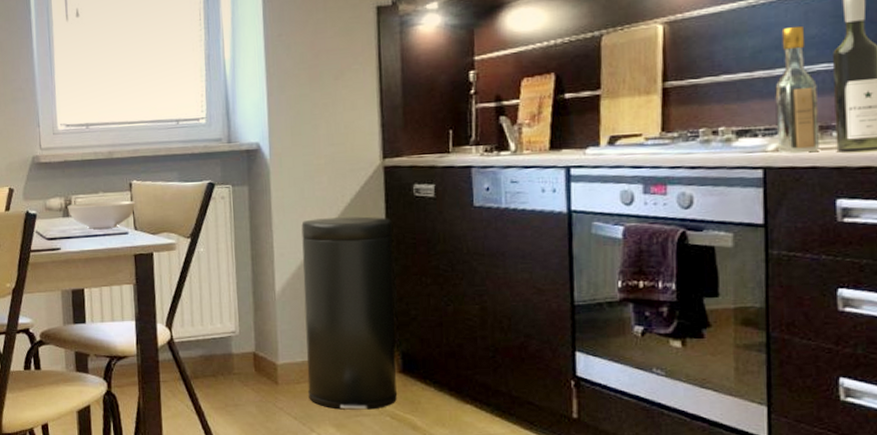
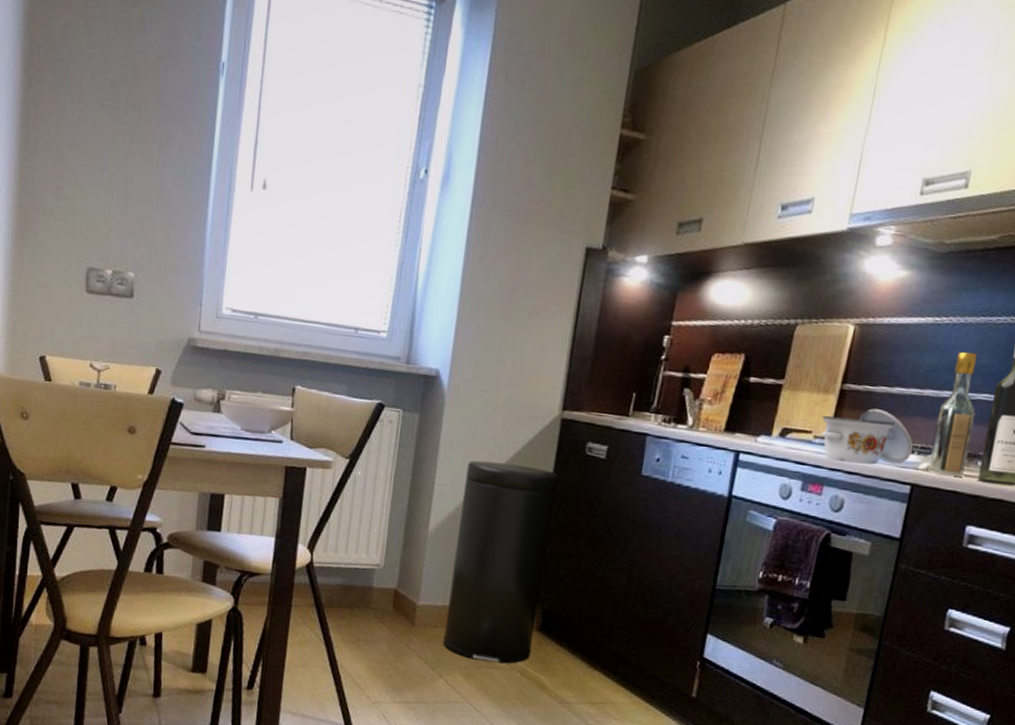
cooking pot: none [649,100,757,159] -> present [822,408,914,465]

